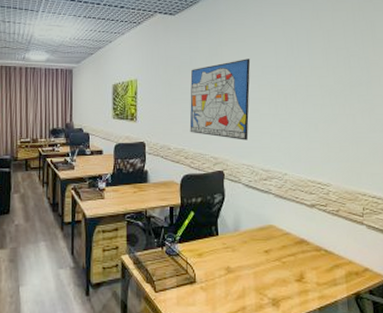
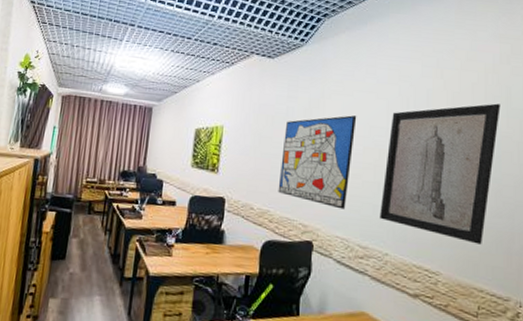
wall art: none [277,36,368,156] -> present [379,103,501,245]

